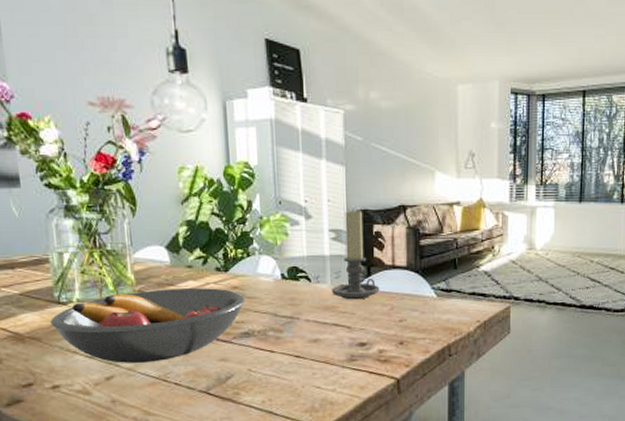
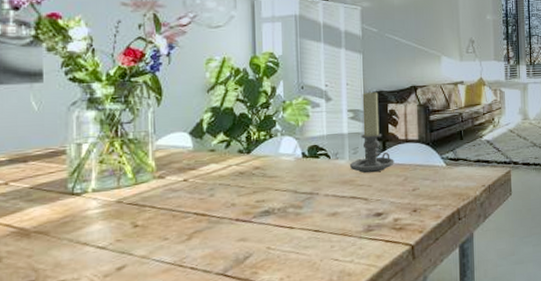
fruit bowl: present [50,288,246,363] -> none [61,170,267,252]

